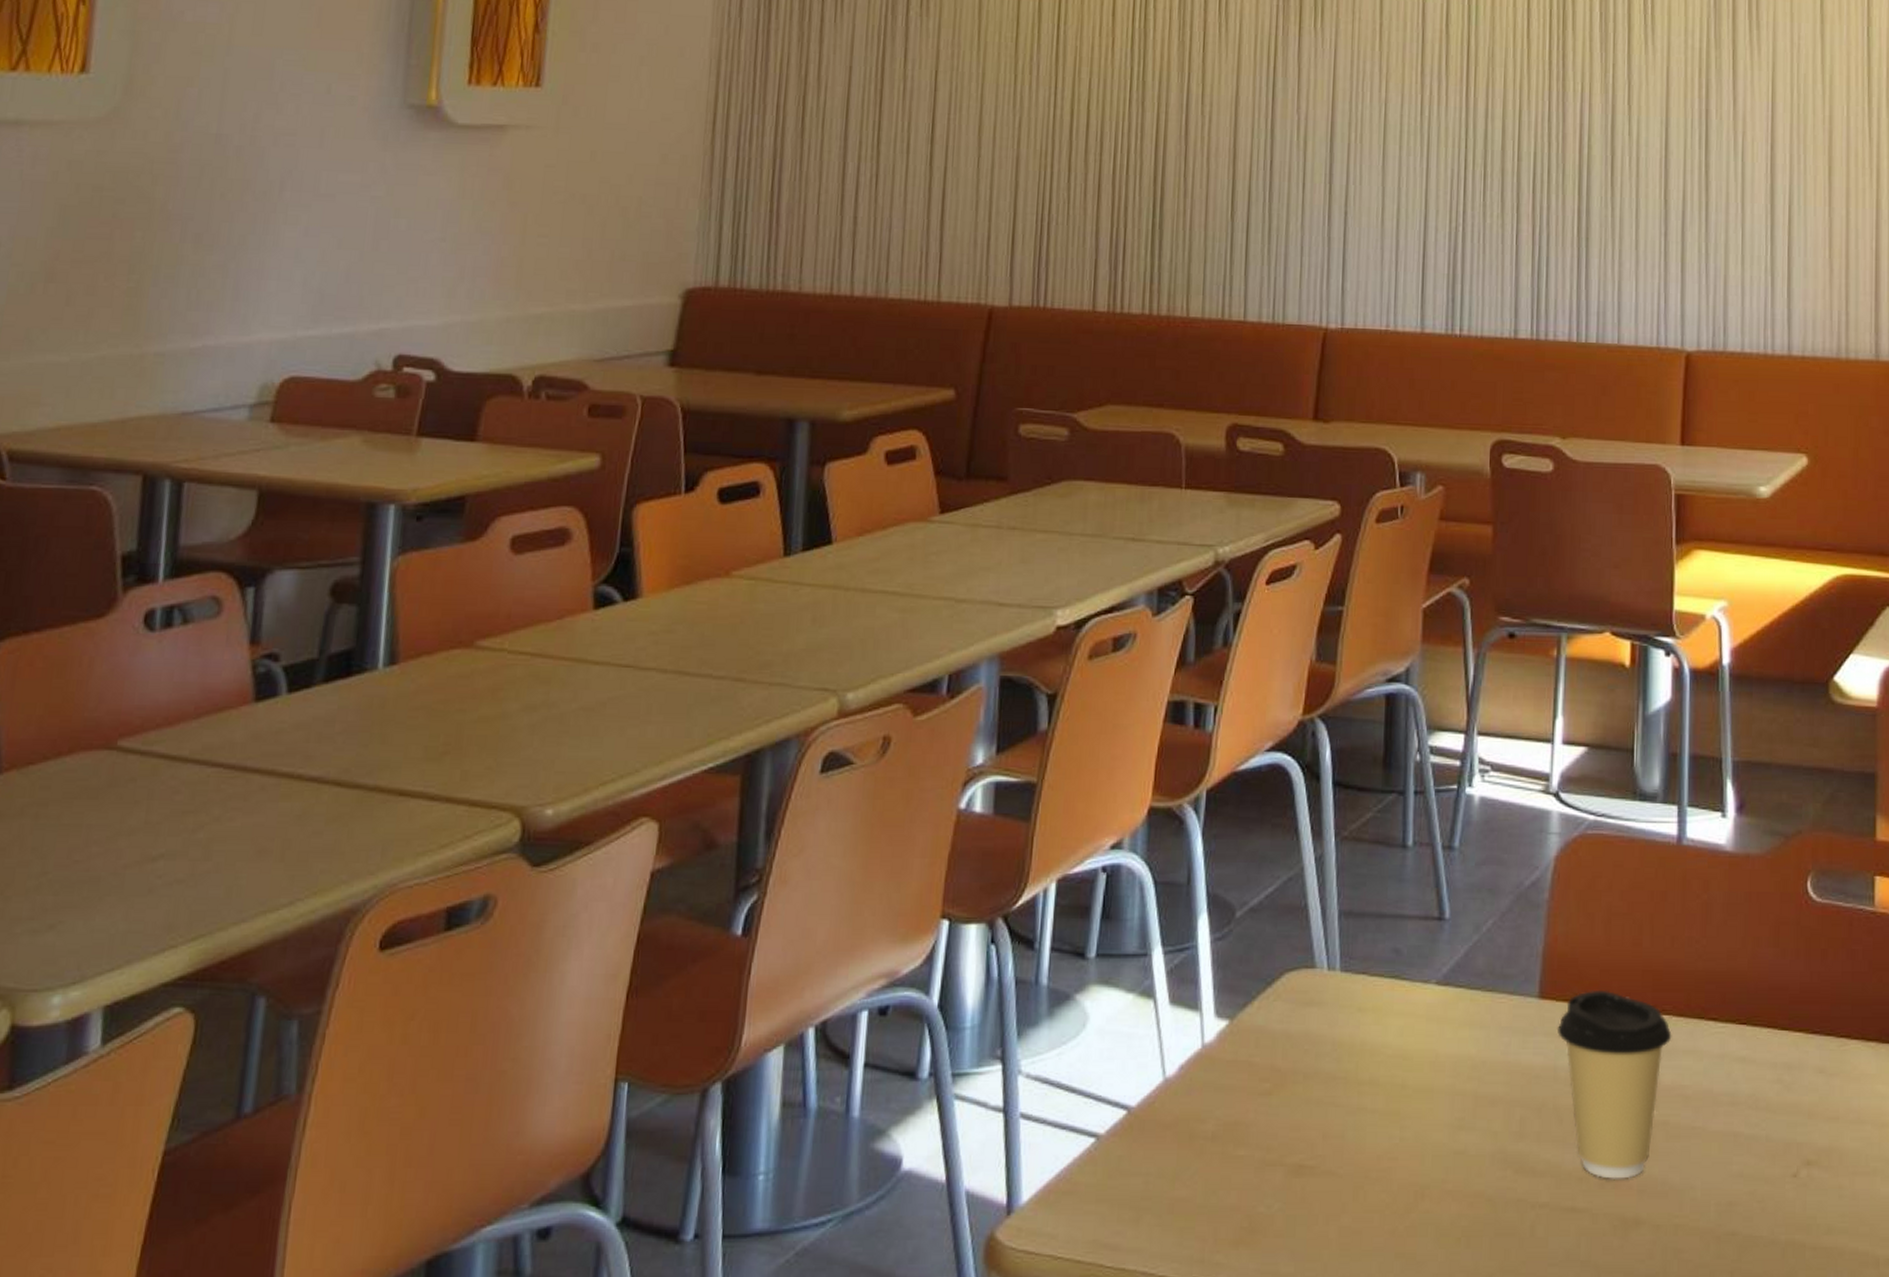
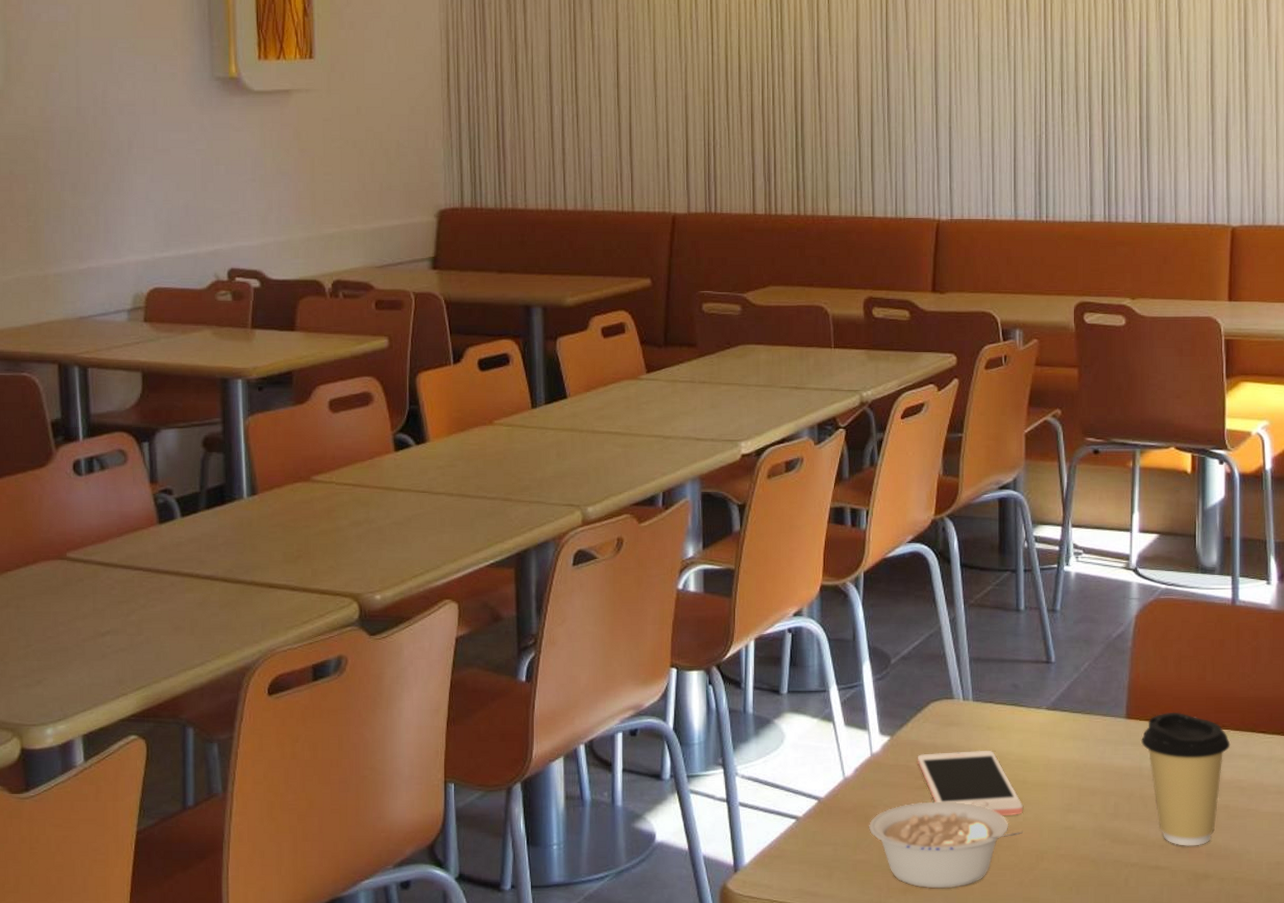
legume: none [1194,1113,1400,1240] -> present [869,801,1024,889]
cell phone: none [1264,1040,1401,1135] -> present [918,750,1024,816]

